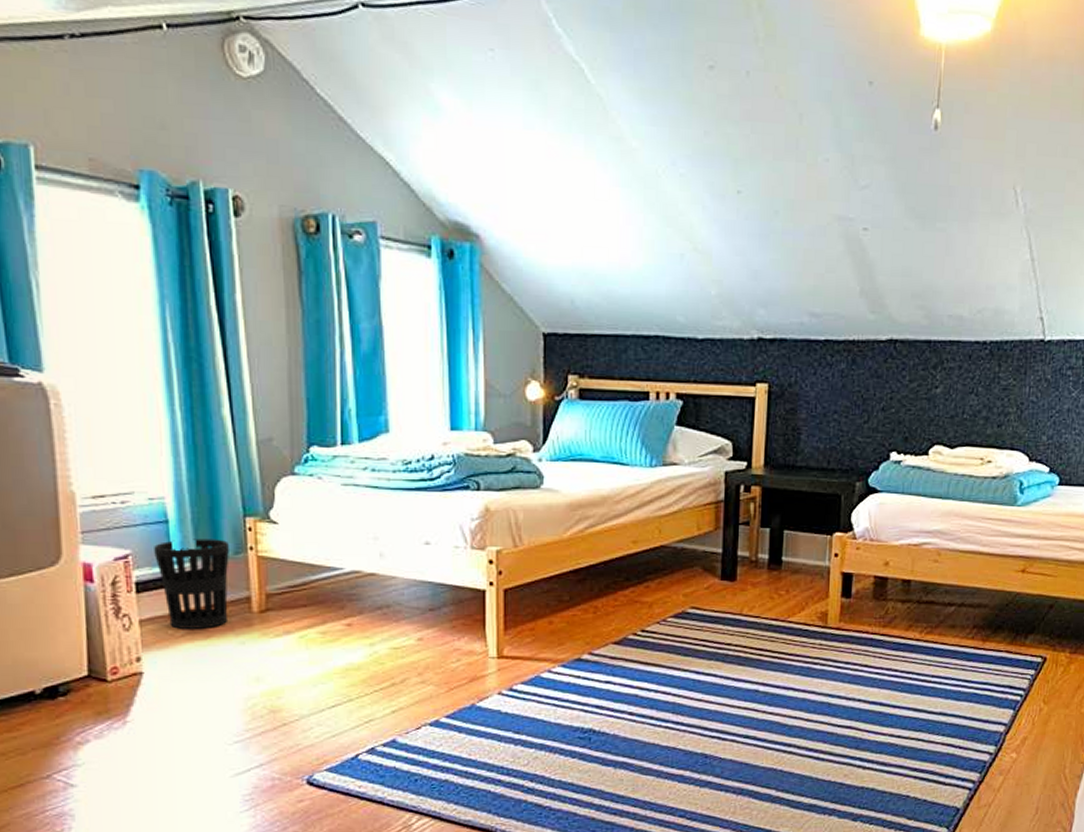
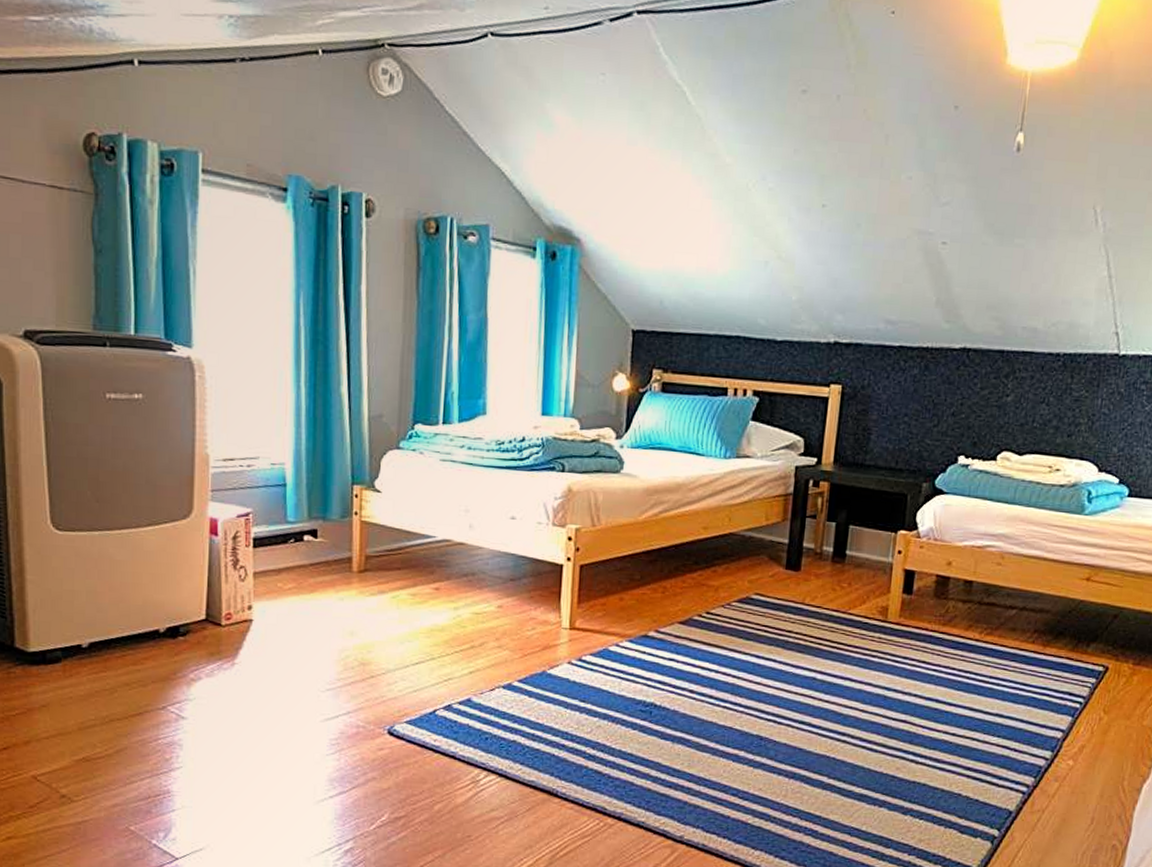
wastebasket: present [154,539,229,629] -> none [272,502,337,584]

